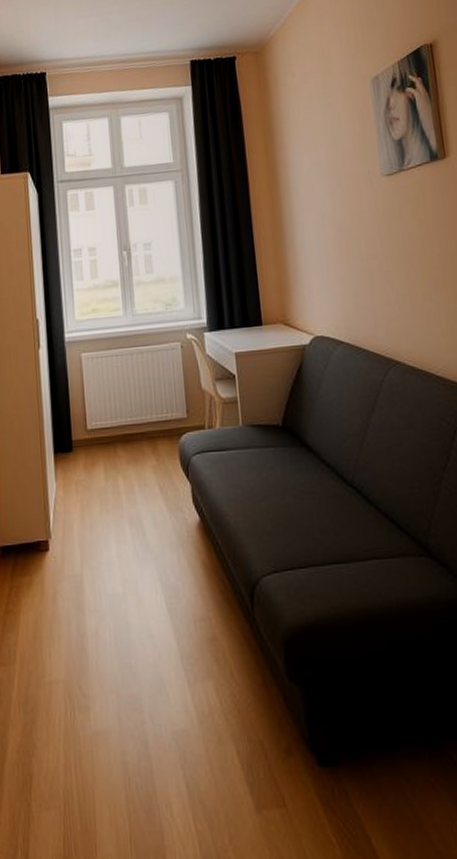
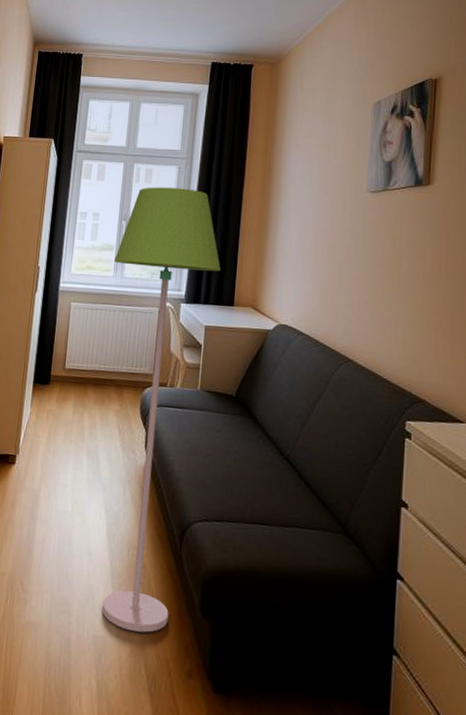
floor lamp: none [121,203,254,715] -> present [102,187,221,633]

